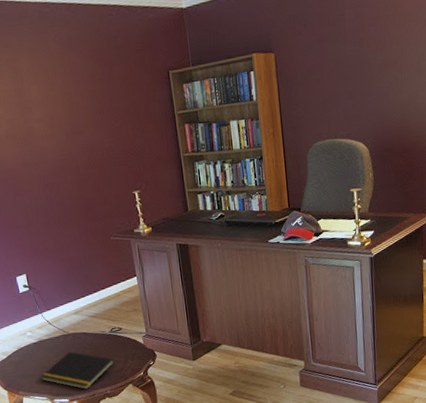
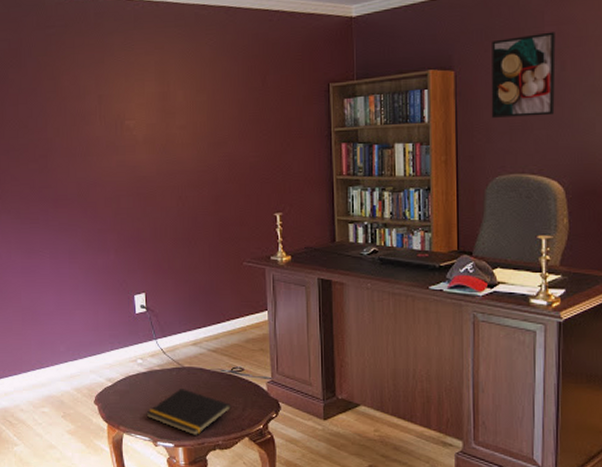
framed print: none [303,14,358,93] -> present [491,31,556,118]

